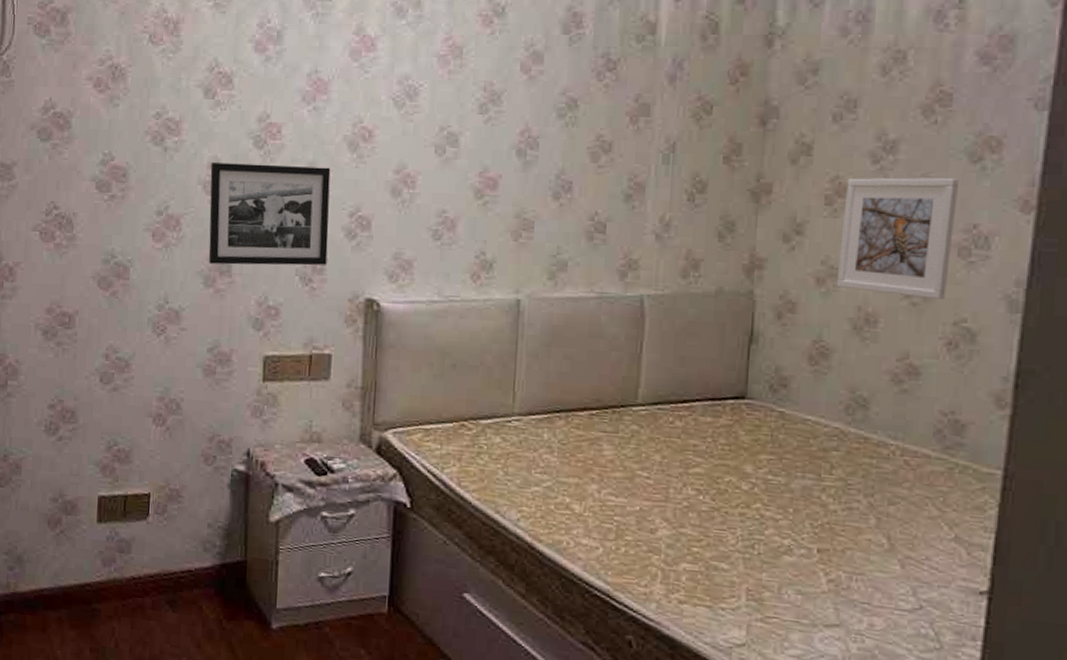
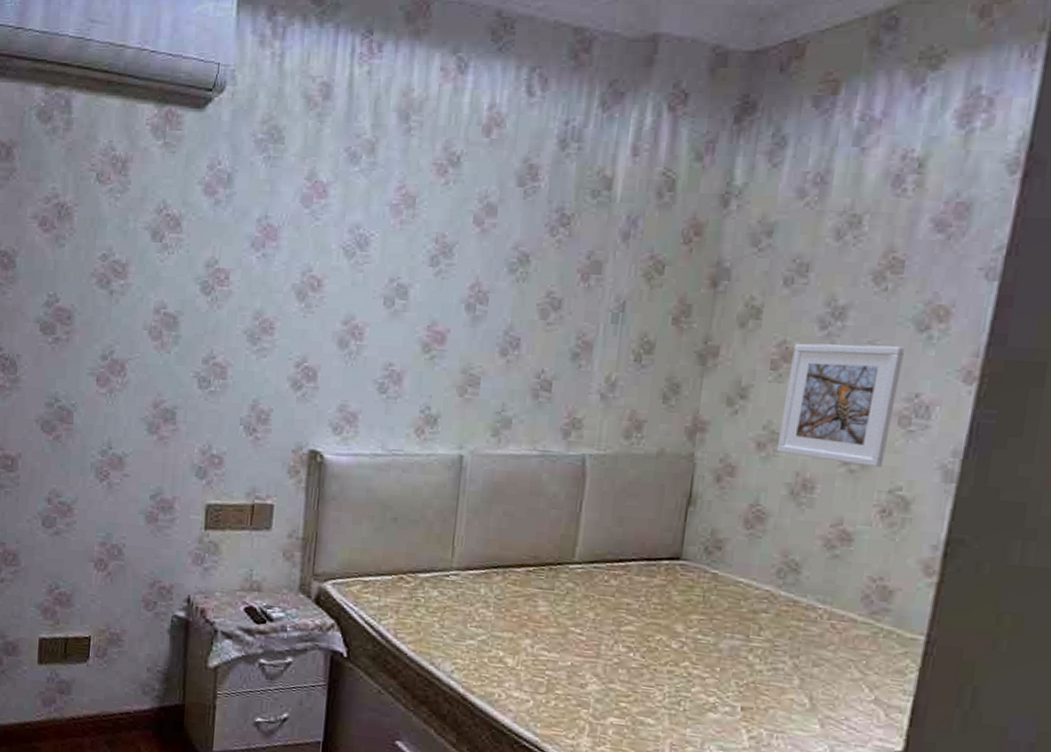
picture frame: present [208,163,331,266] -> none [153,308,278,415]

